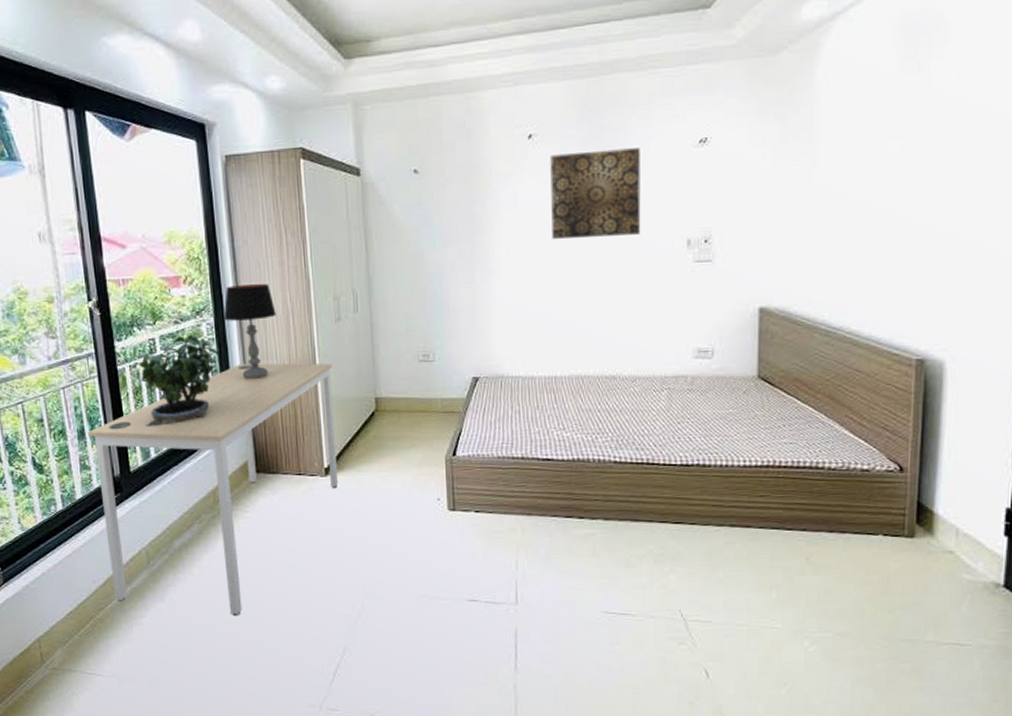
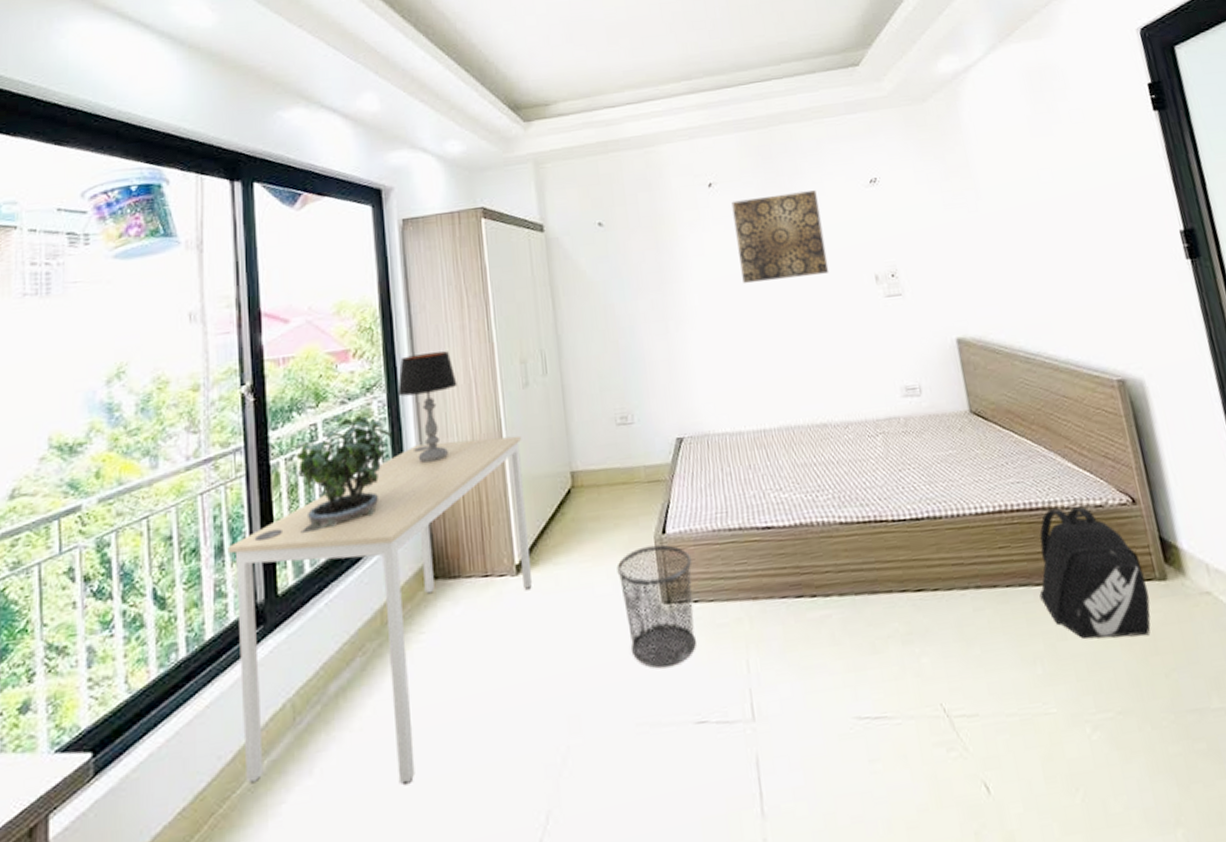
trash can: none [411,464,477,557] -> present [617,544,696,668]
backpack: none [788,468,894,580] -> present [1039,506,1151,639]

